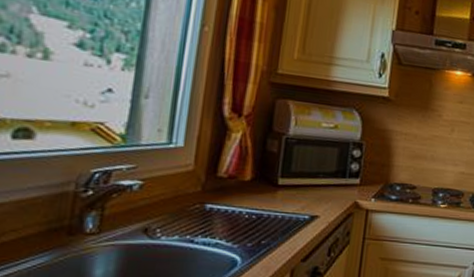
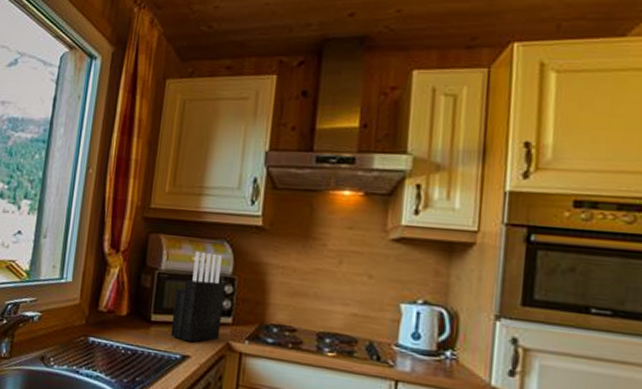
knife block: none [299,118,354,203] -> present [170,251,225,343]

